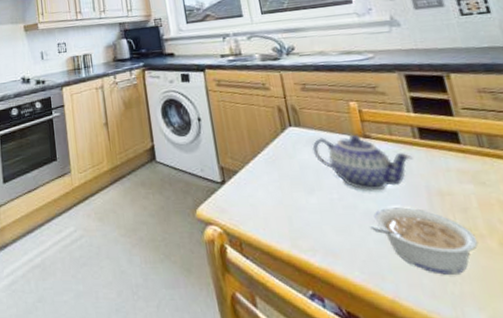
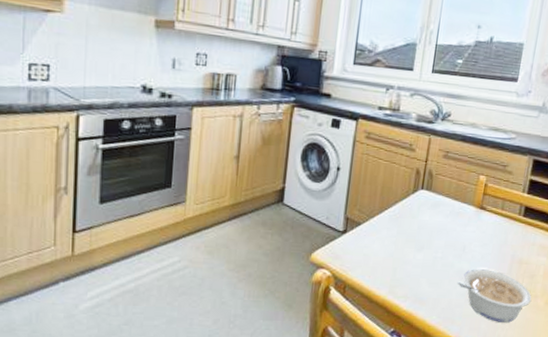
teapot: present [312,135,413,191] -> none [434,203,512,255]

